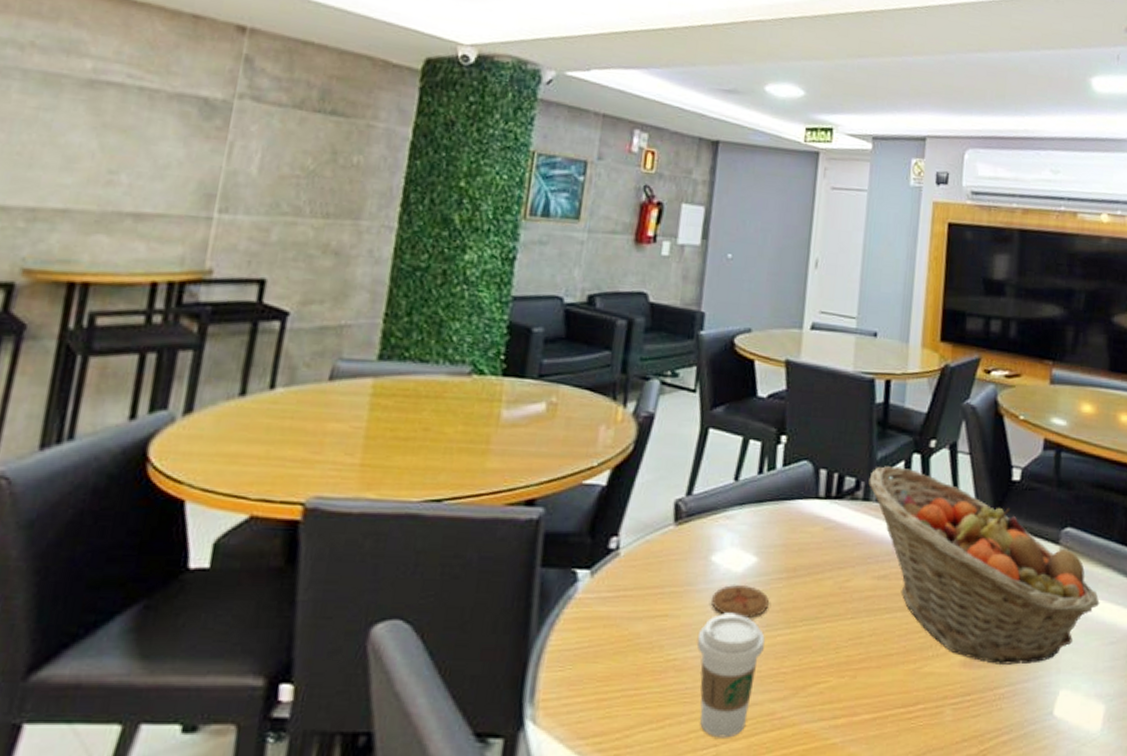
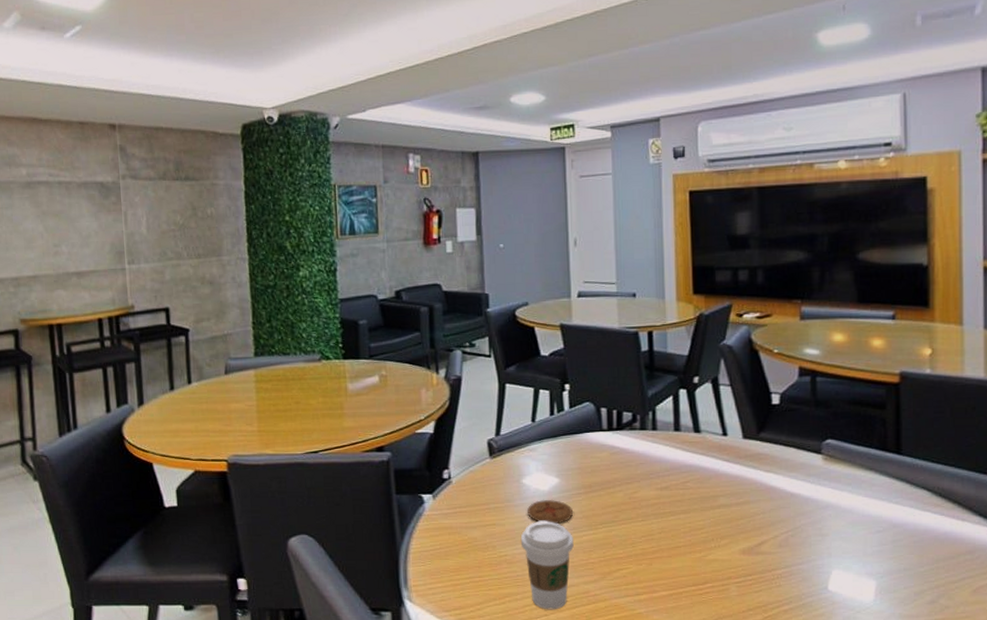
fruit basket: present [868,466,1100,665] -> none [643,401,864,552]

